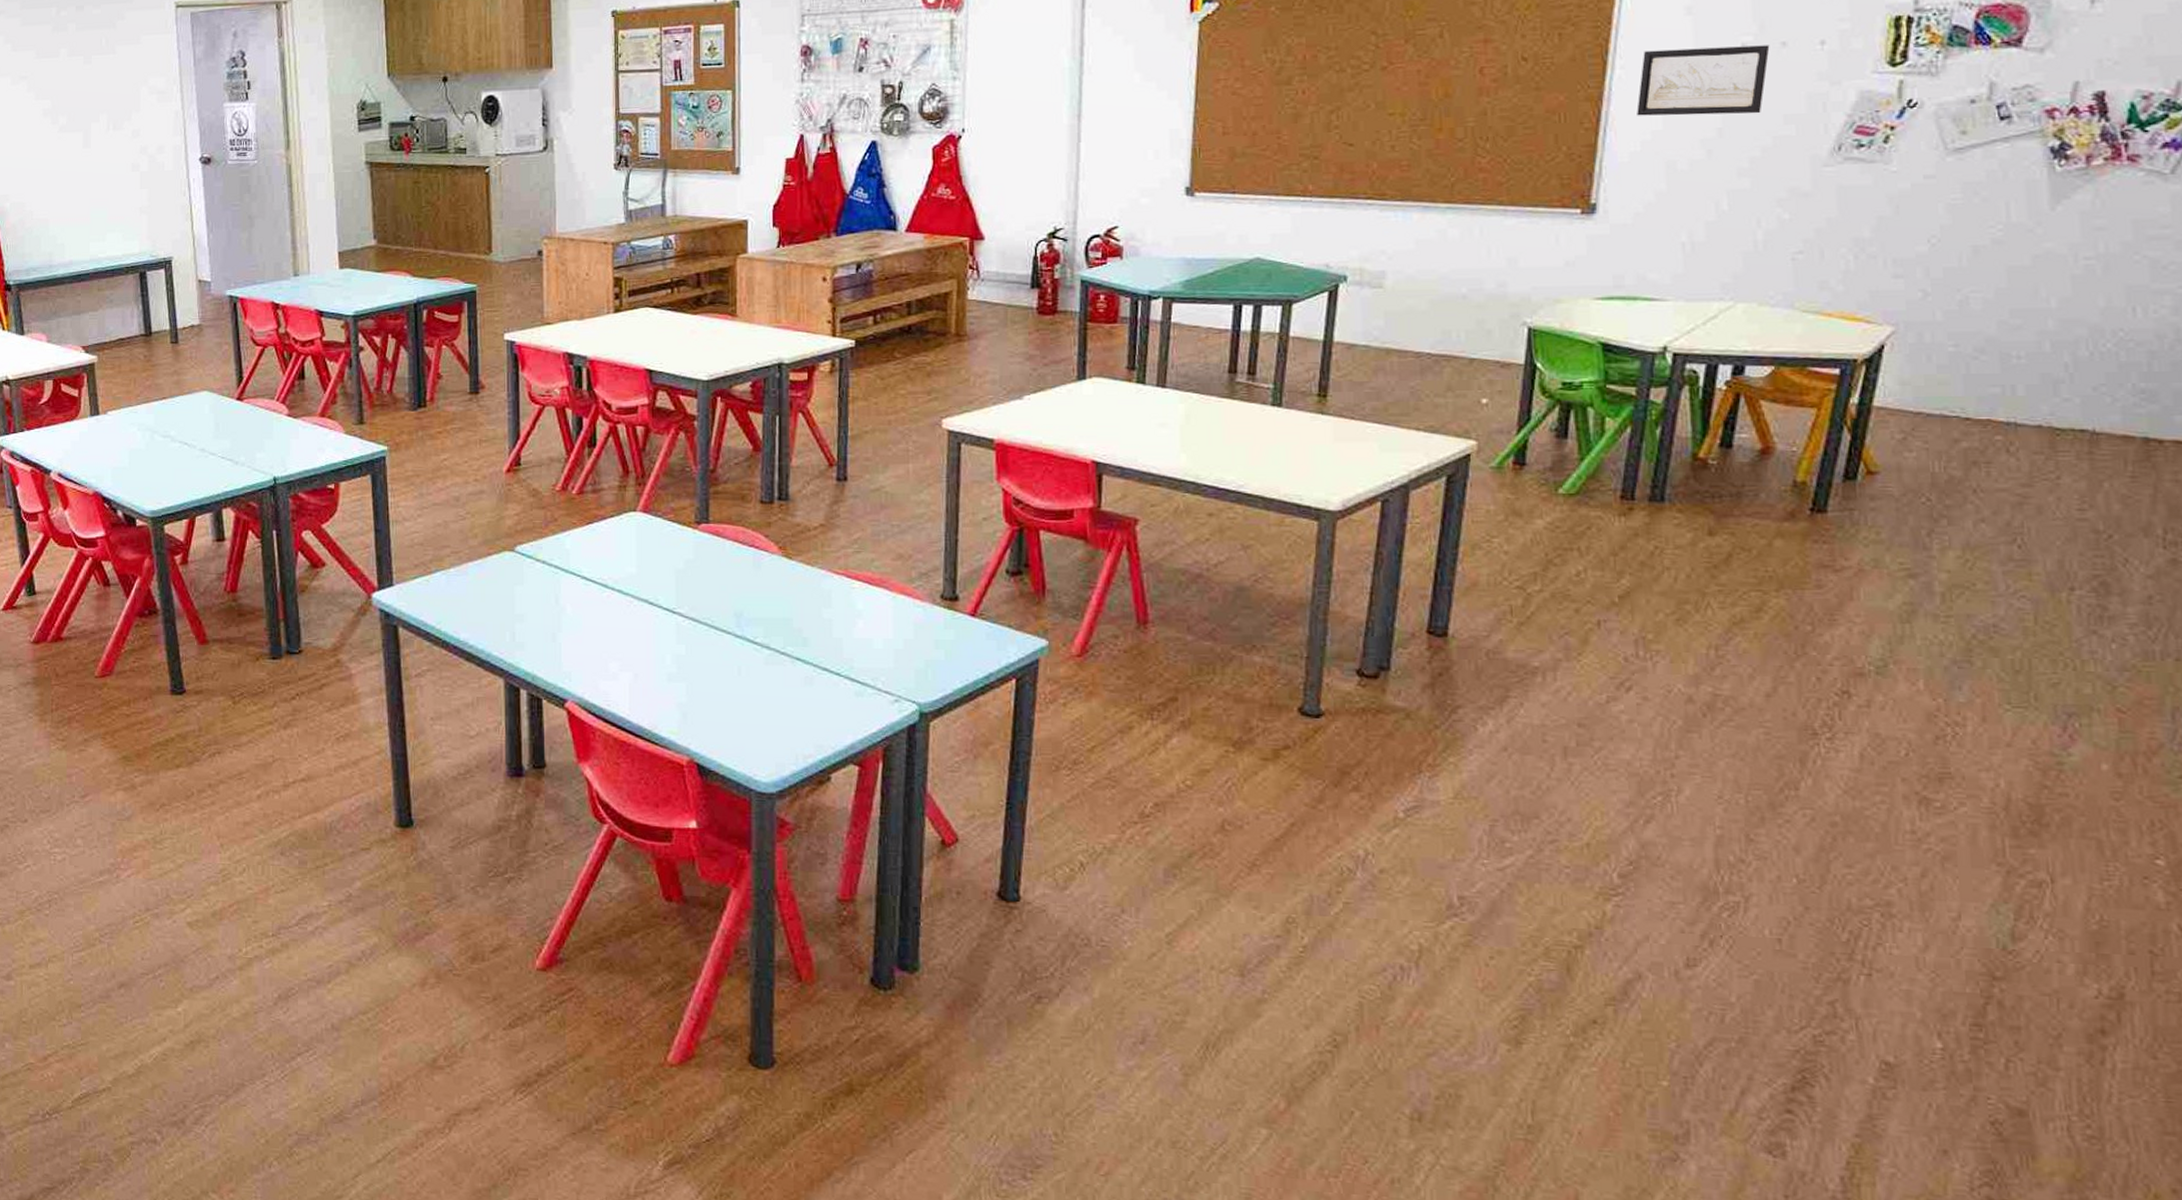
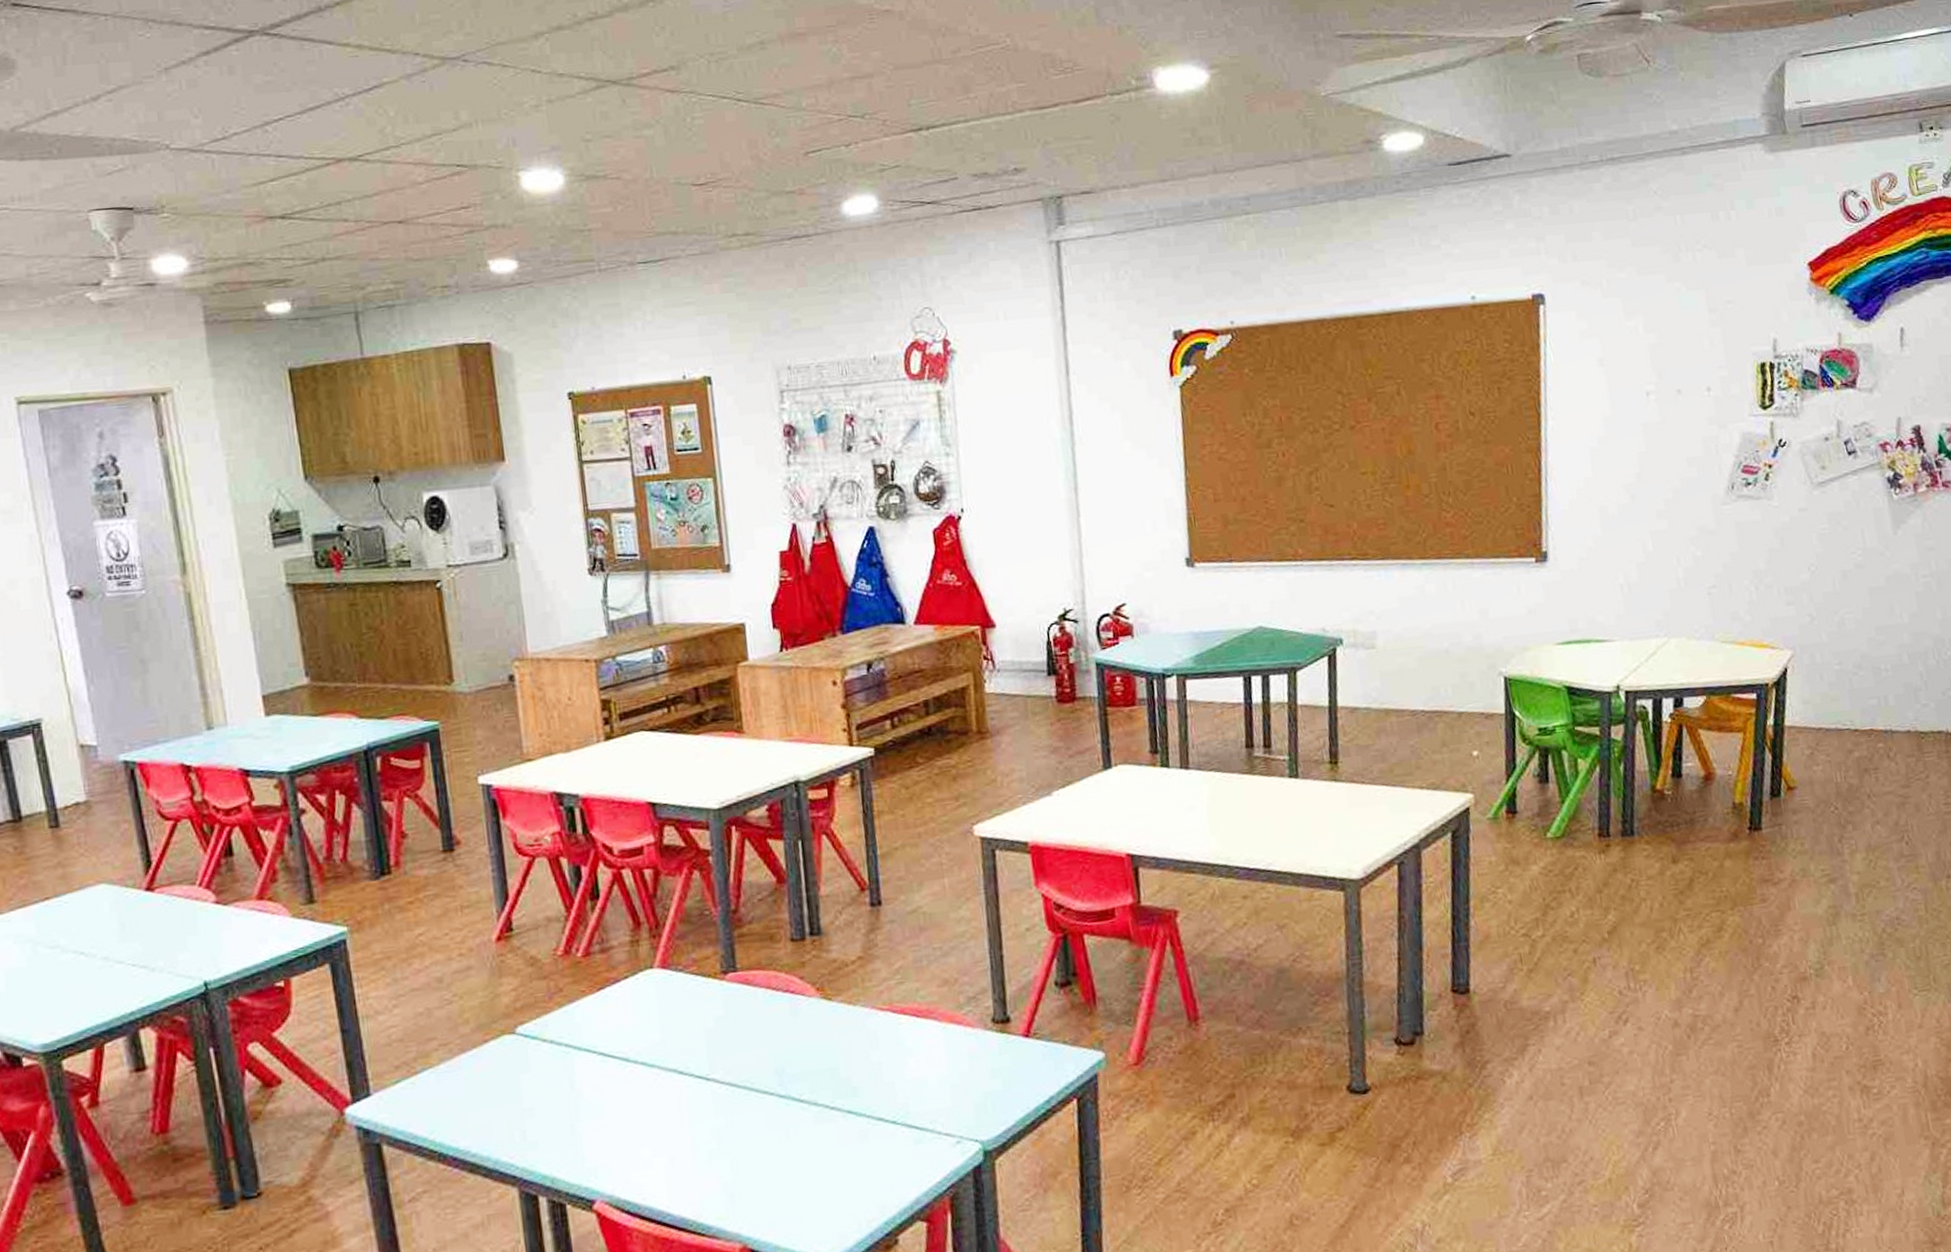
wall art: present [1636,45,1770,116] -> none [1569,393,1669,465]

